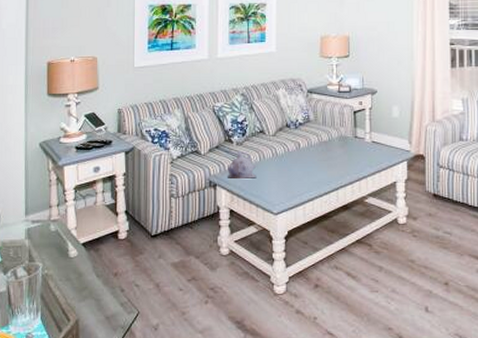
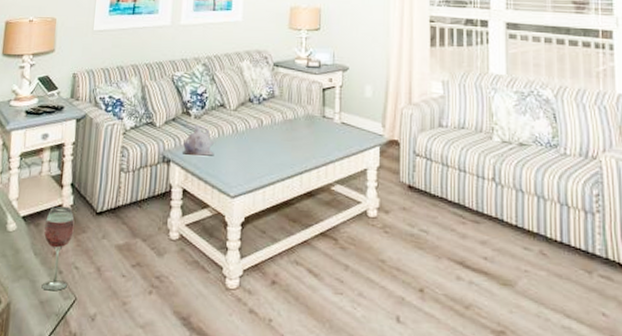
wineglass: none [103,232,133,307] -> present [41,206,76,291]

